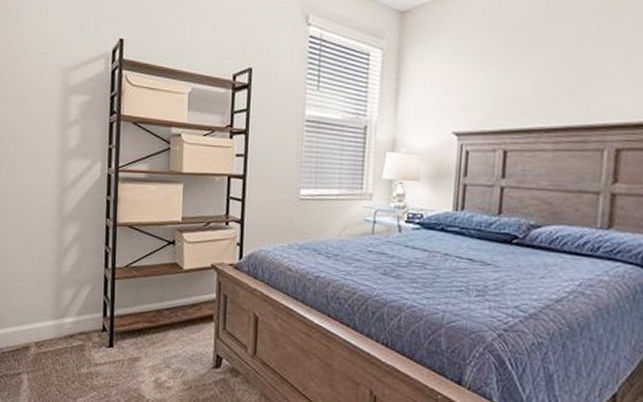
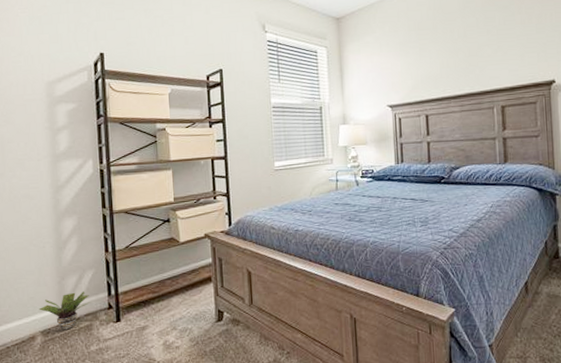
potted plant: none [35,306,86,347] -> present [38,292,91,331]

